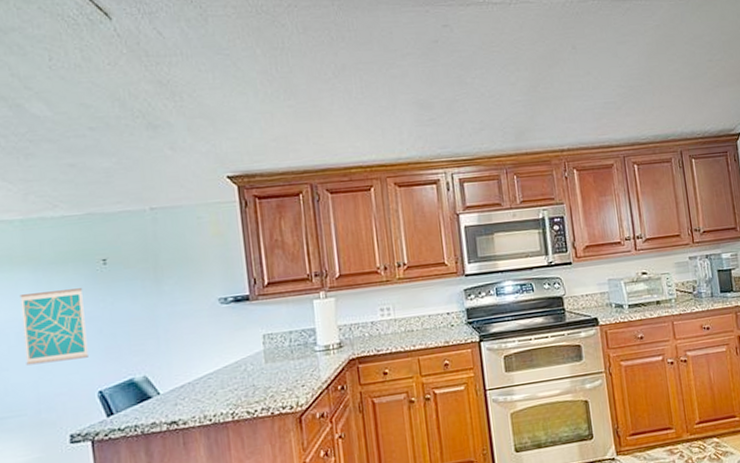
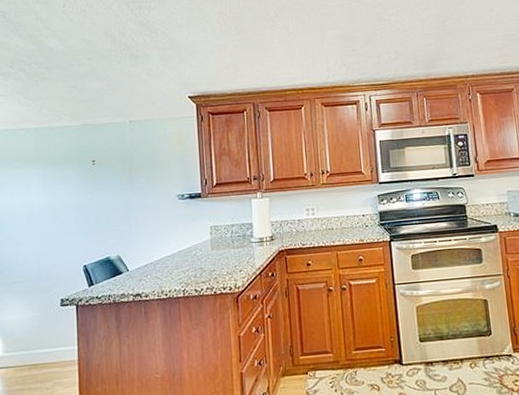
wall art: present [20,288,88,366] -> none [32,183,78,242]

